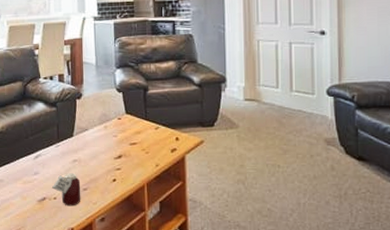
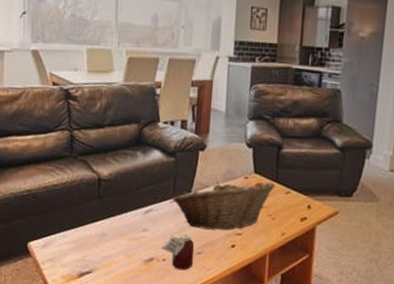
fruit basket: none [57,120,146,167] -> present [172,181,276,231]

